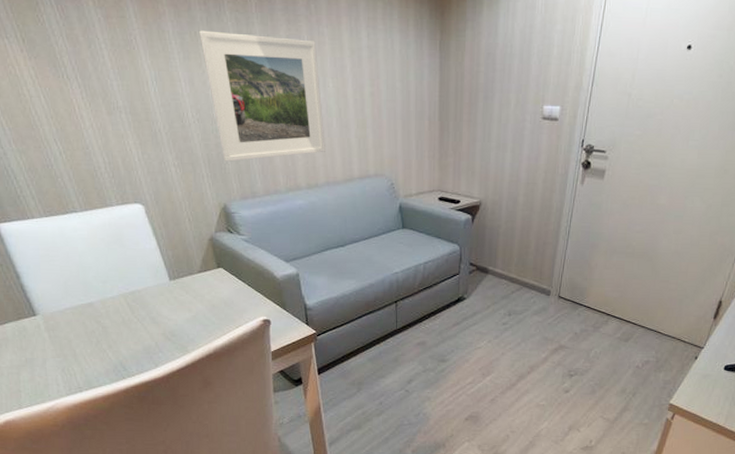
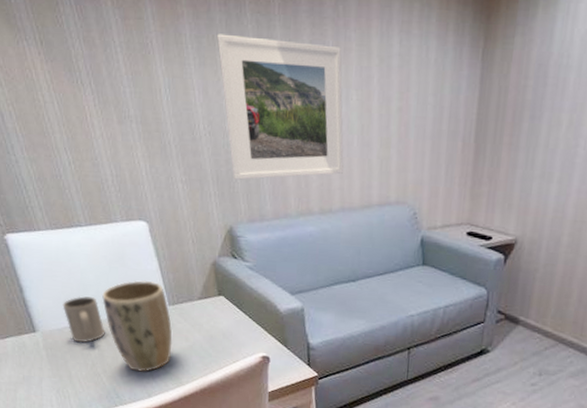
mug: none [62,278,108,321] -> present [62,296,105,342]
plant pot: none [102,259,176,344] -> present [102,280,173,372]

